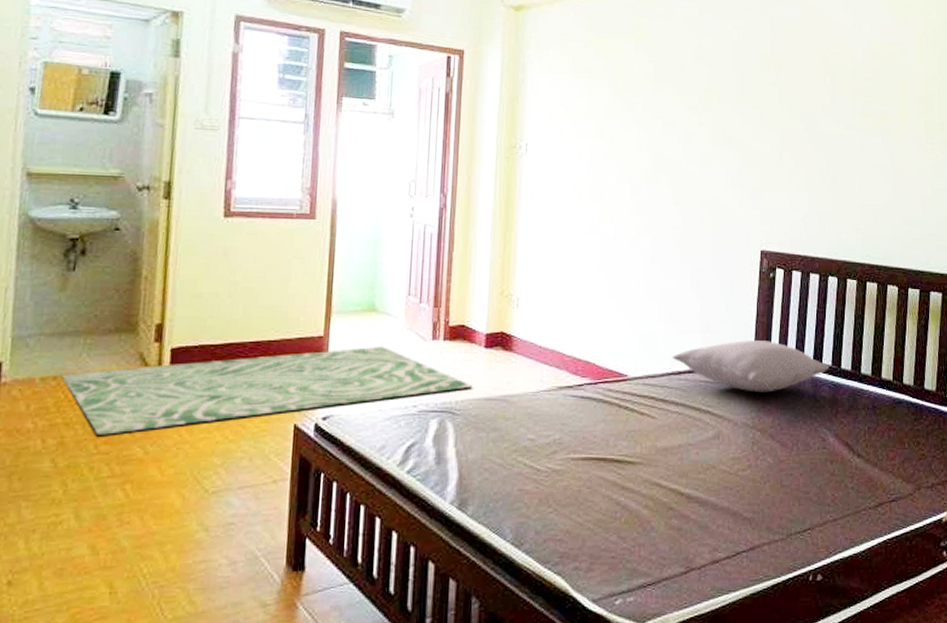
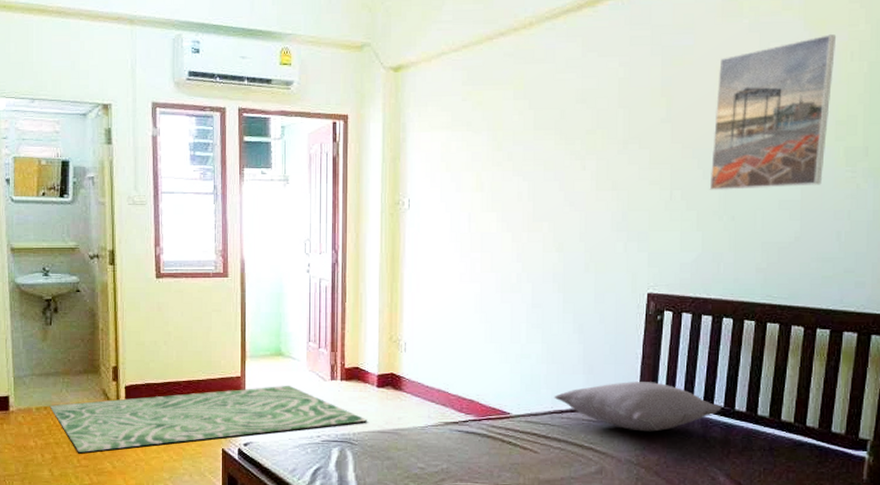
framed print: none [814,20,915,154] -> present [709,34,837,191]

